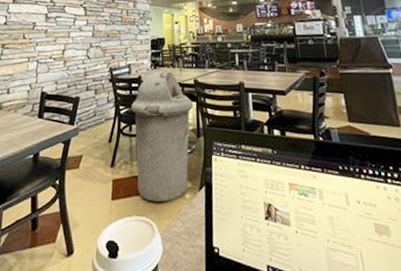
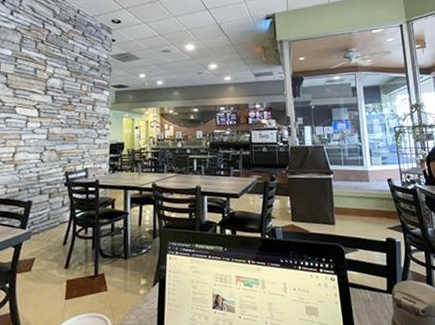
trash can: present [131,70,193,203] -> none [87,174,150,300]

